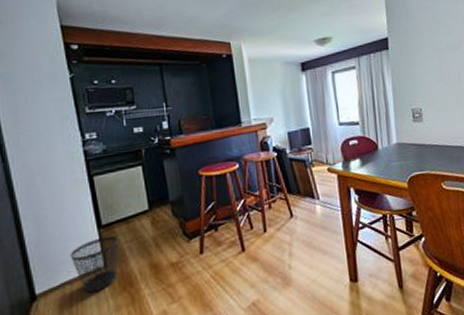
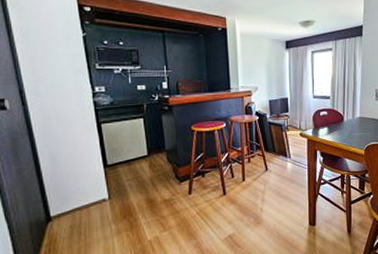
wastebasket: present [70,236,118,293] -> none [80,174,121,219]

